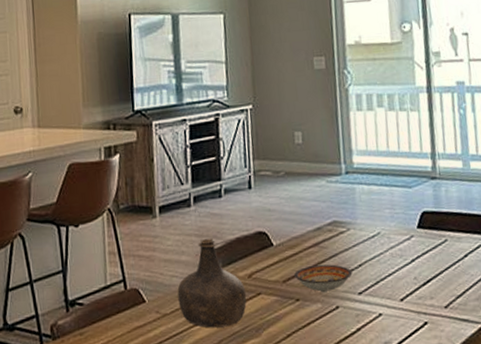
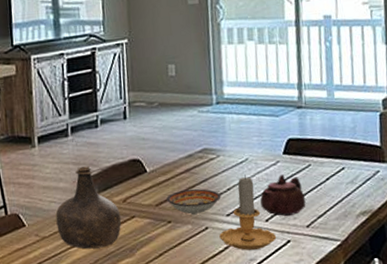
candle: none [351,250,413,332] -> present [219,175,277,251]
teapot: none [394,250,444,296] -> present [260,174,306,217]

